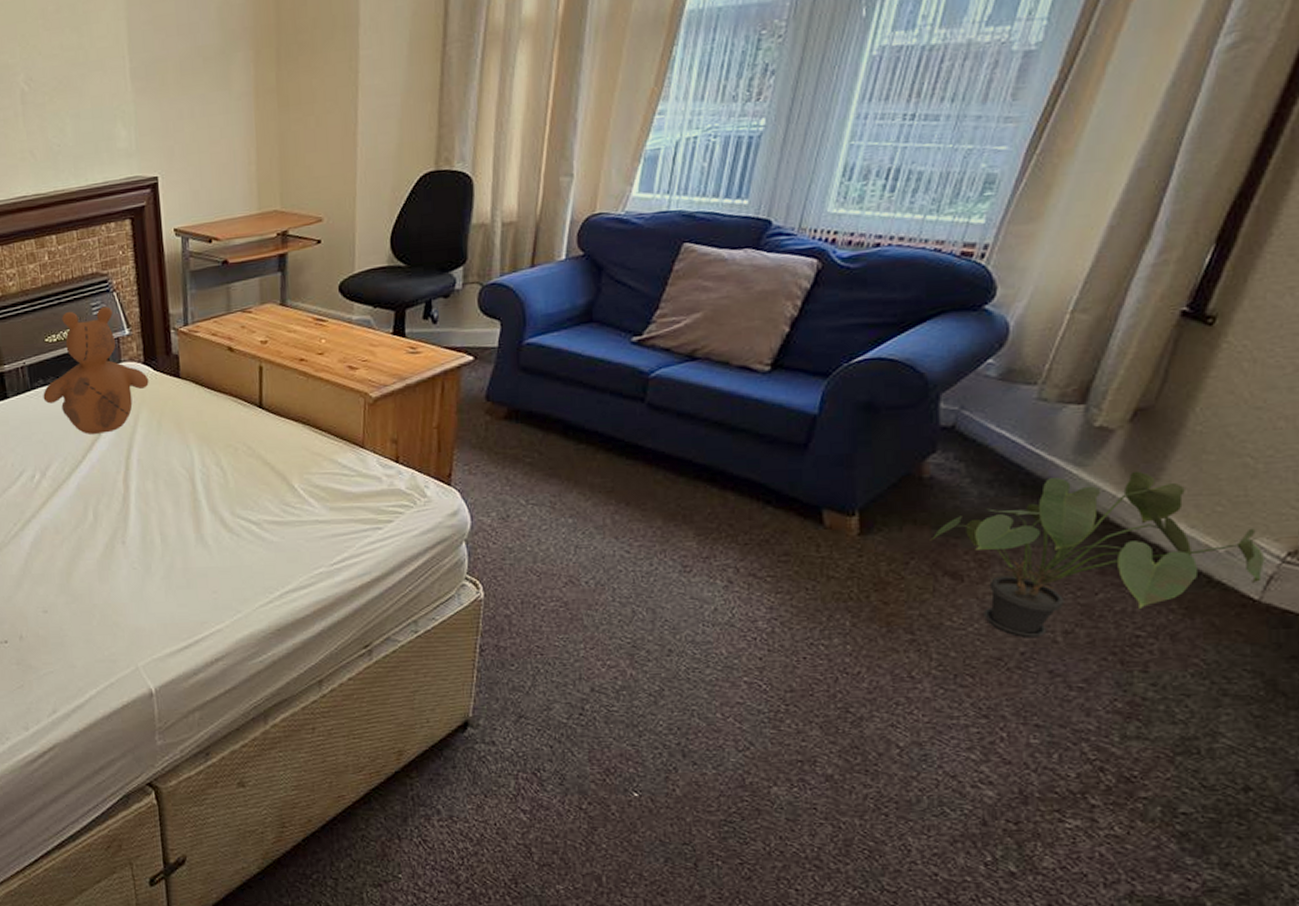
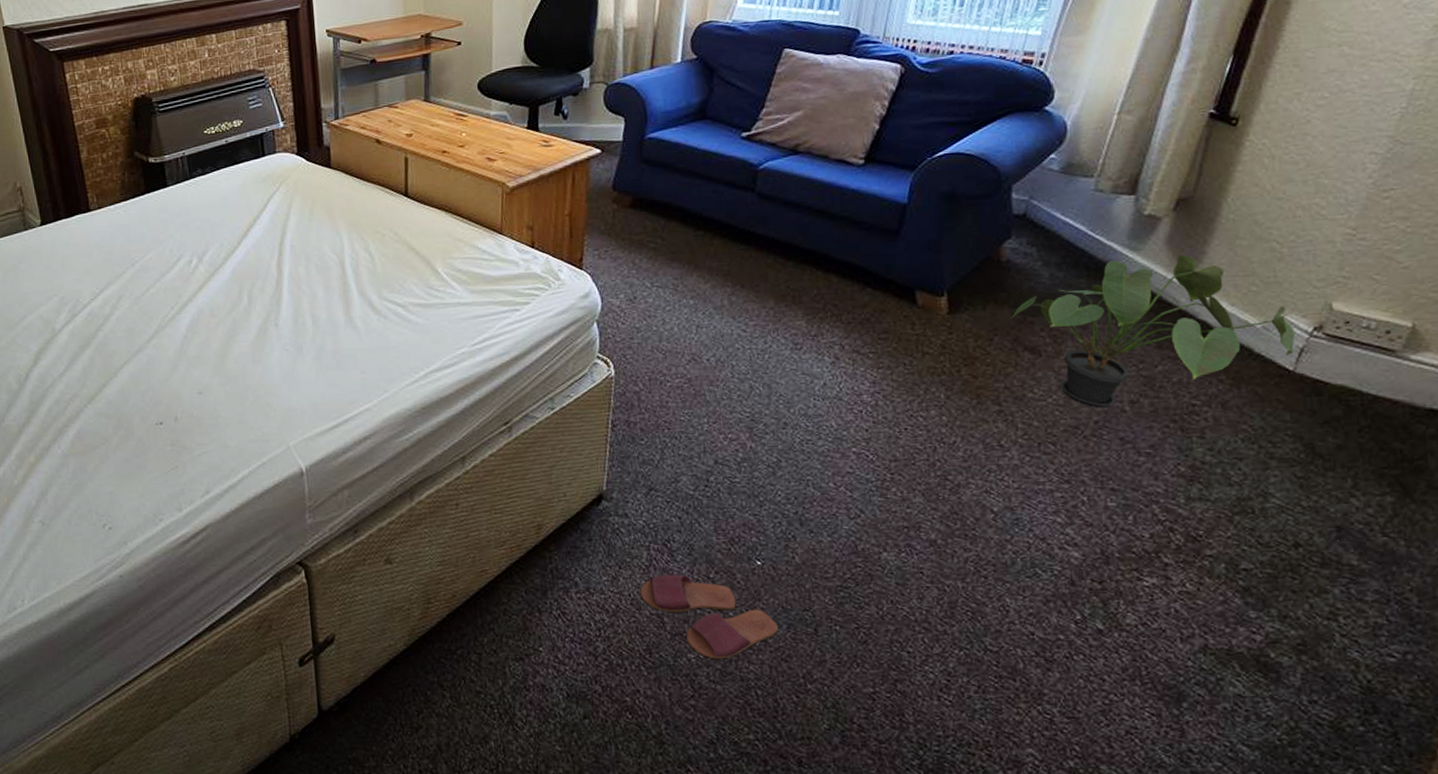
teddy bear: present [43,306,149,434] -> none [201,101,302,221]
slippers: none [507,804,656,892] -> present [640,574,779,660]

